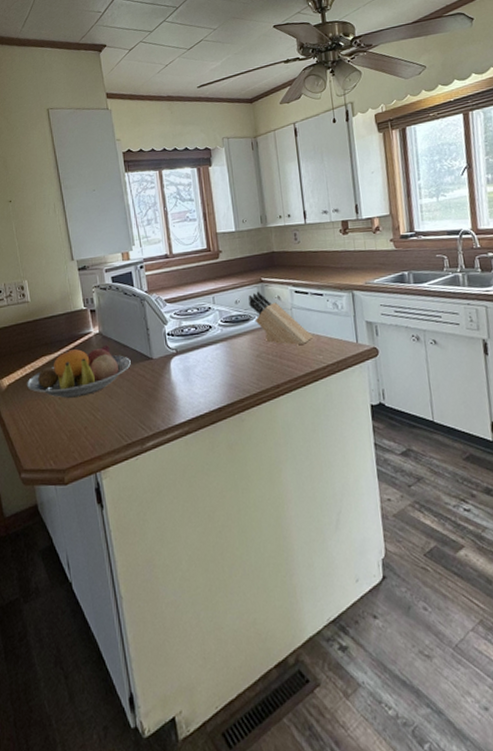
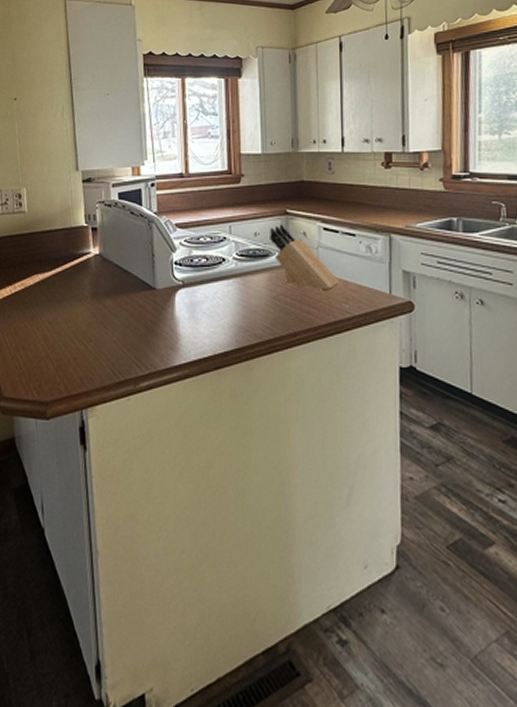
fruit bowl: present [26,344,131,398] -> none [14,267,131,323]

